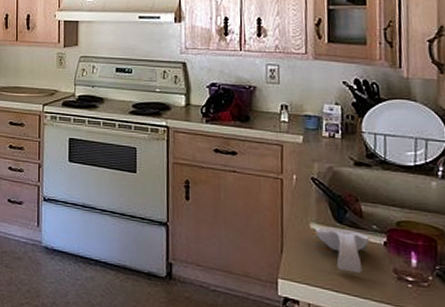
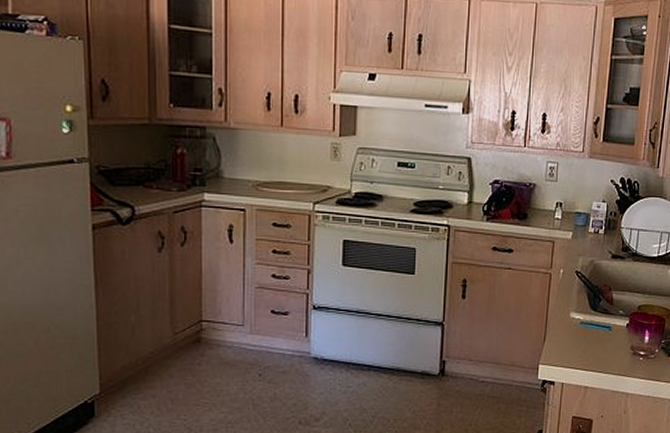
spoon rest: present [315,227,370,273] -> none [574,315,617,352]

